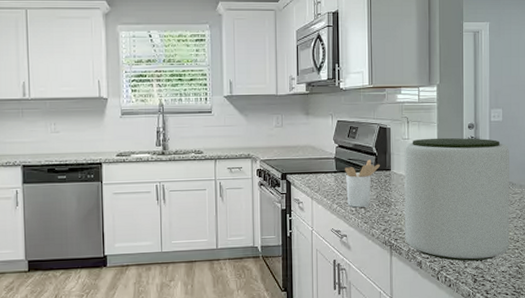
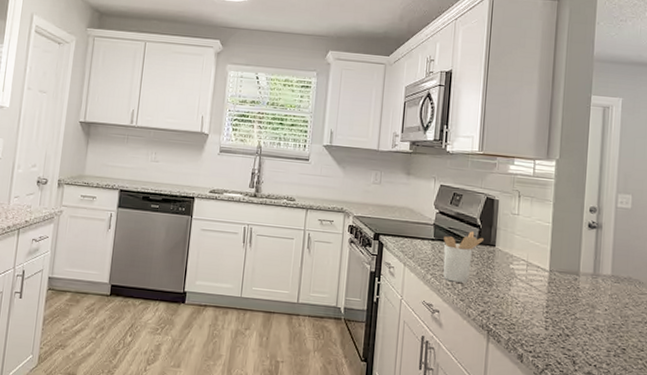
plant pot: present [404,137,509,261] -> none [505,216,638,366]

